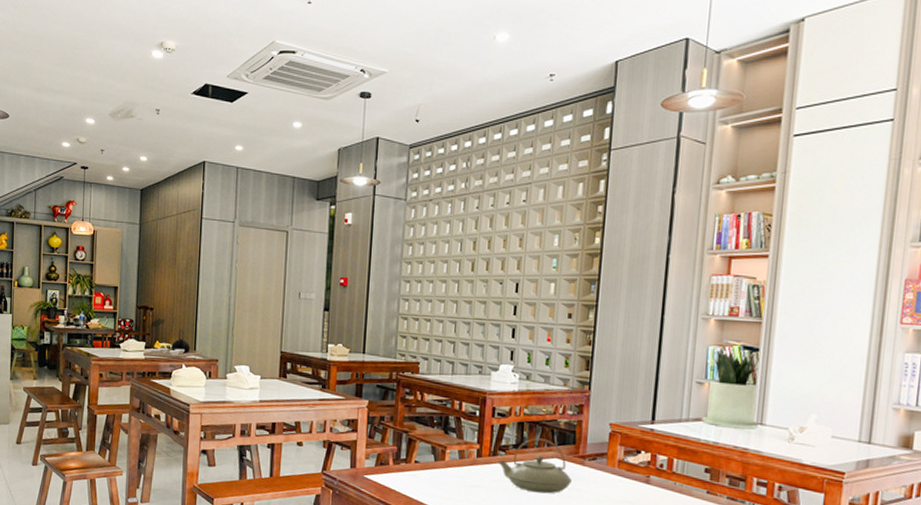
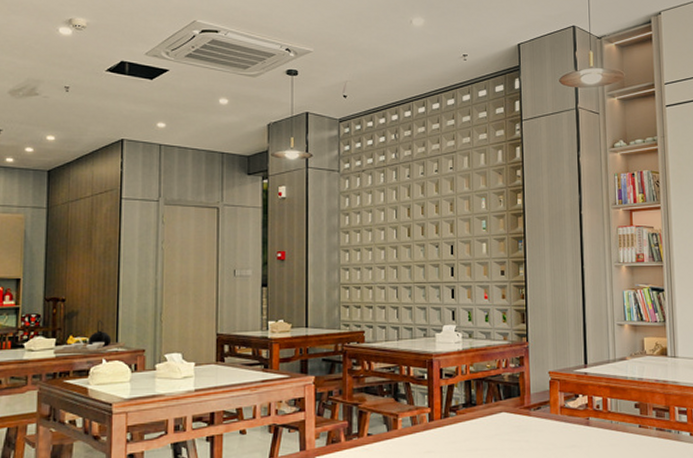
teapot: present [498,438,572,494] -> none [450,394,520,450]
planter: present [701,350,761,430] -> none [626,293,673,364]

